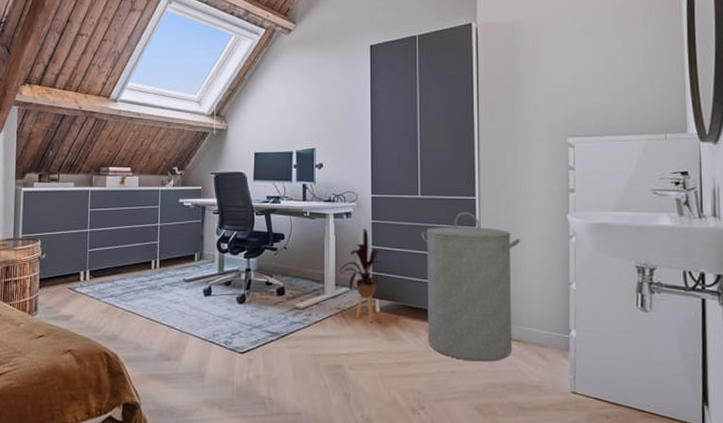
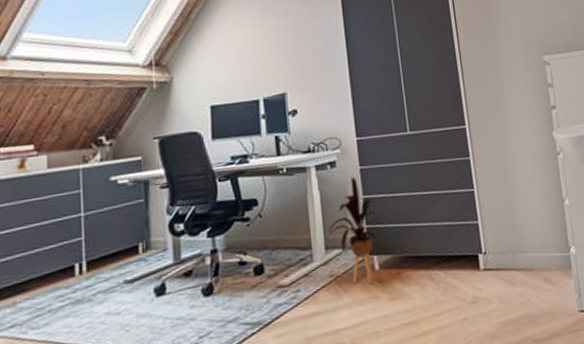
laundry hamper: present [421,212,521,362] -> none [414,142,520,304]

